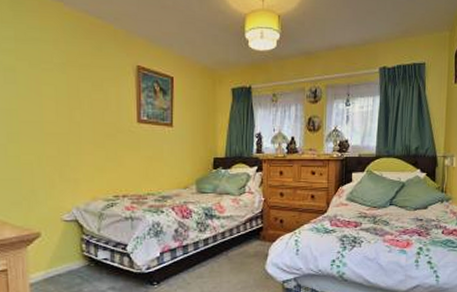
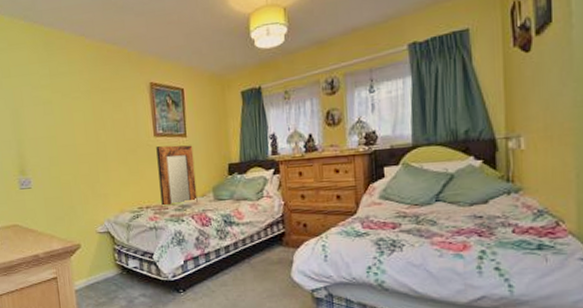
home mirror: none [139,134,180,194] -> present [156,145,198,205]

